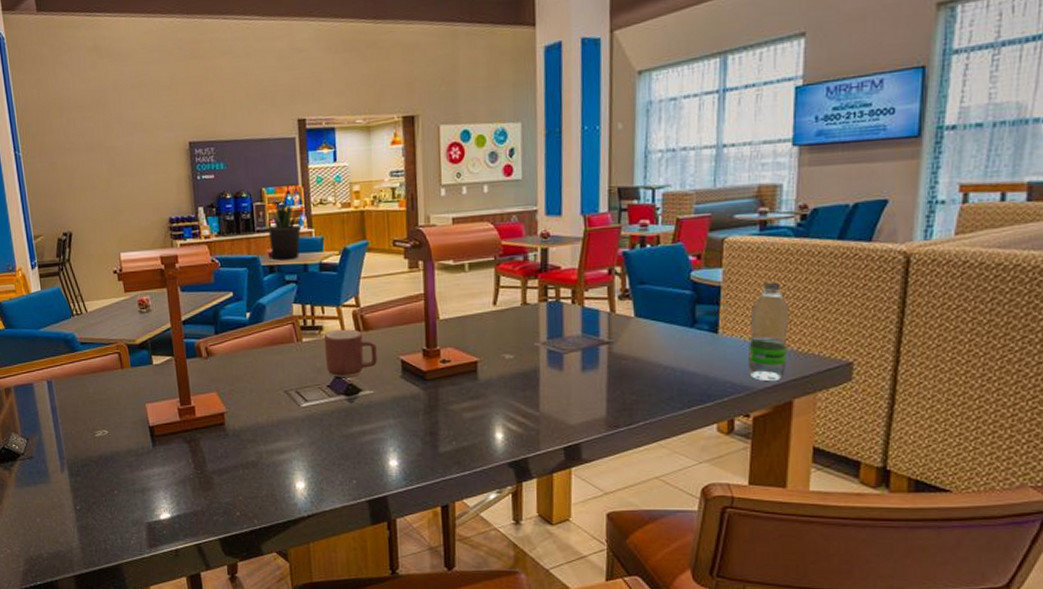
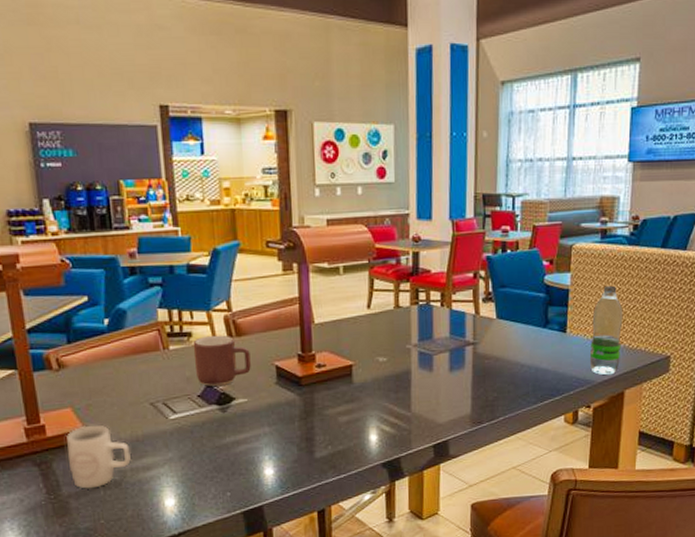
mug: none [212,408,268,467] -> present [66,425,132,490]
planter: present [268,199,301,261] -> none [127,194,165,261]

